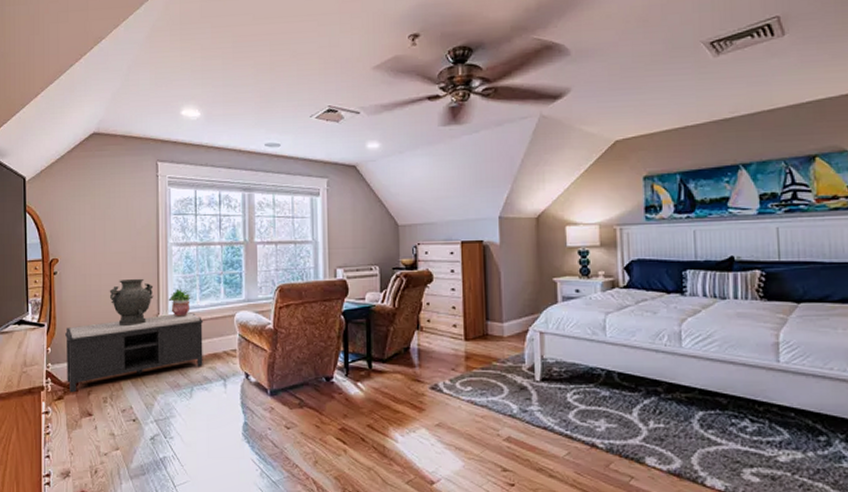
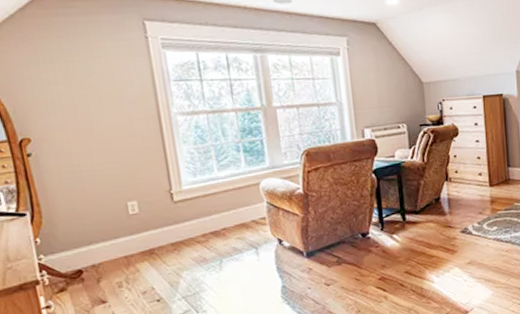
bench: present [64,311,204,393] -> none [55,184,231,283]
decorative urn: present [109,278,154,326] -> none [105,153,163,206]
potted plant: present [168,288,192,317] -> none [180,160,208,191]

